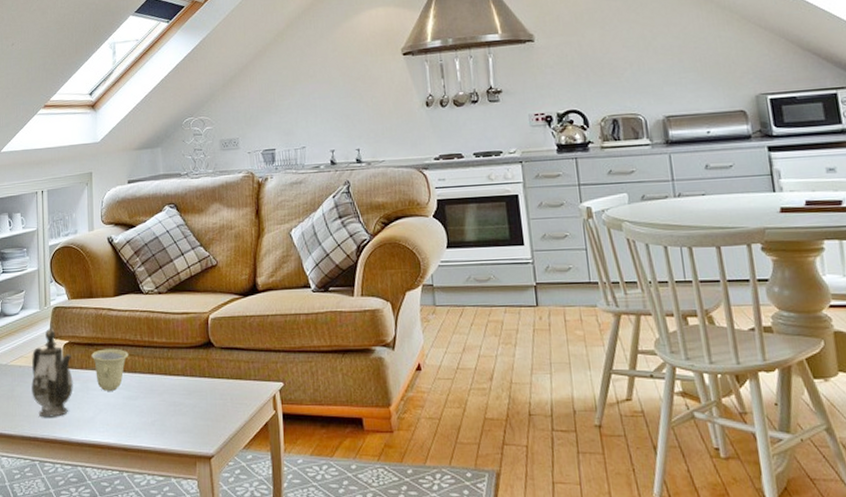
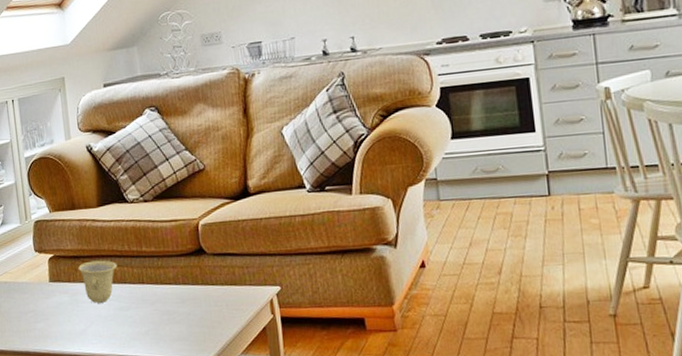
teapot: present [31,329,73,418] -> none [16,243,62,332]

